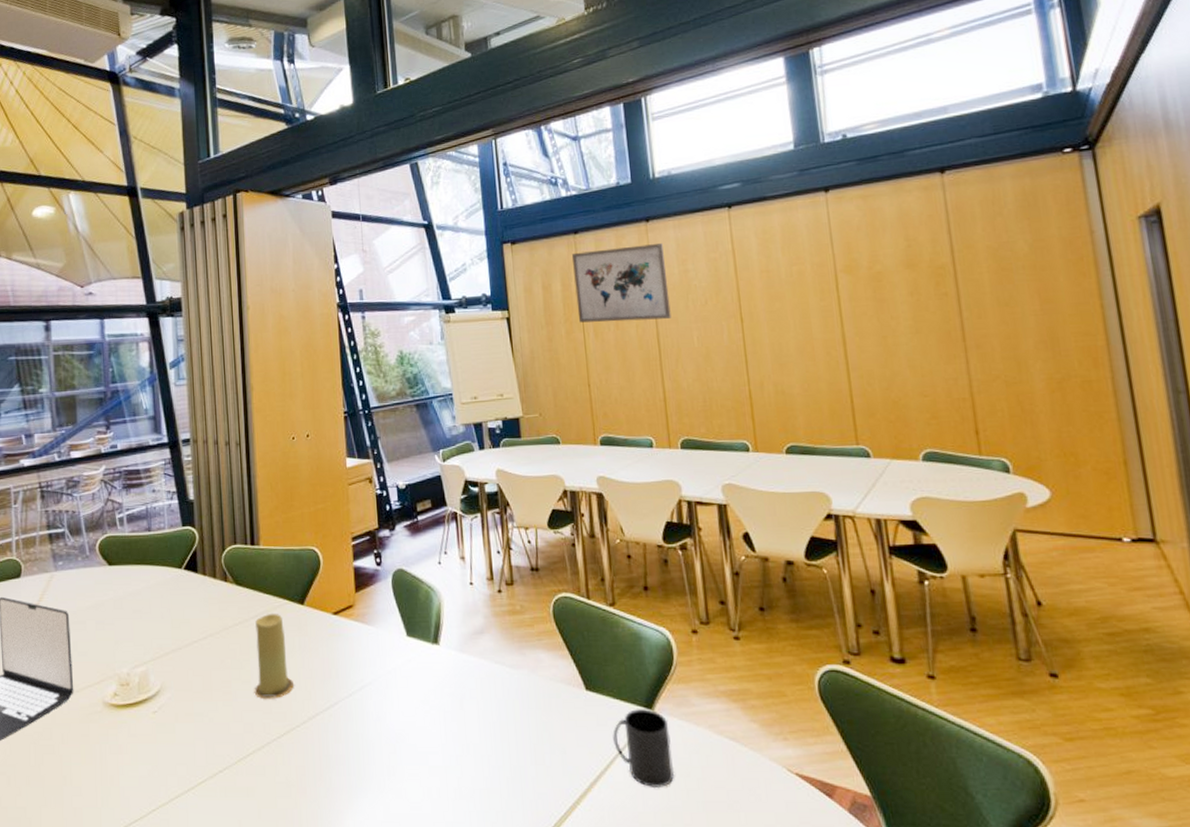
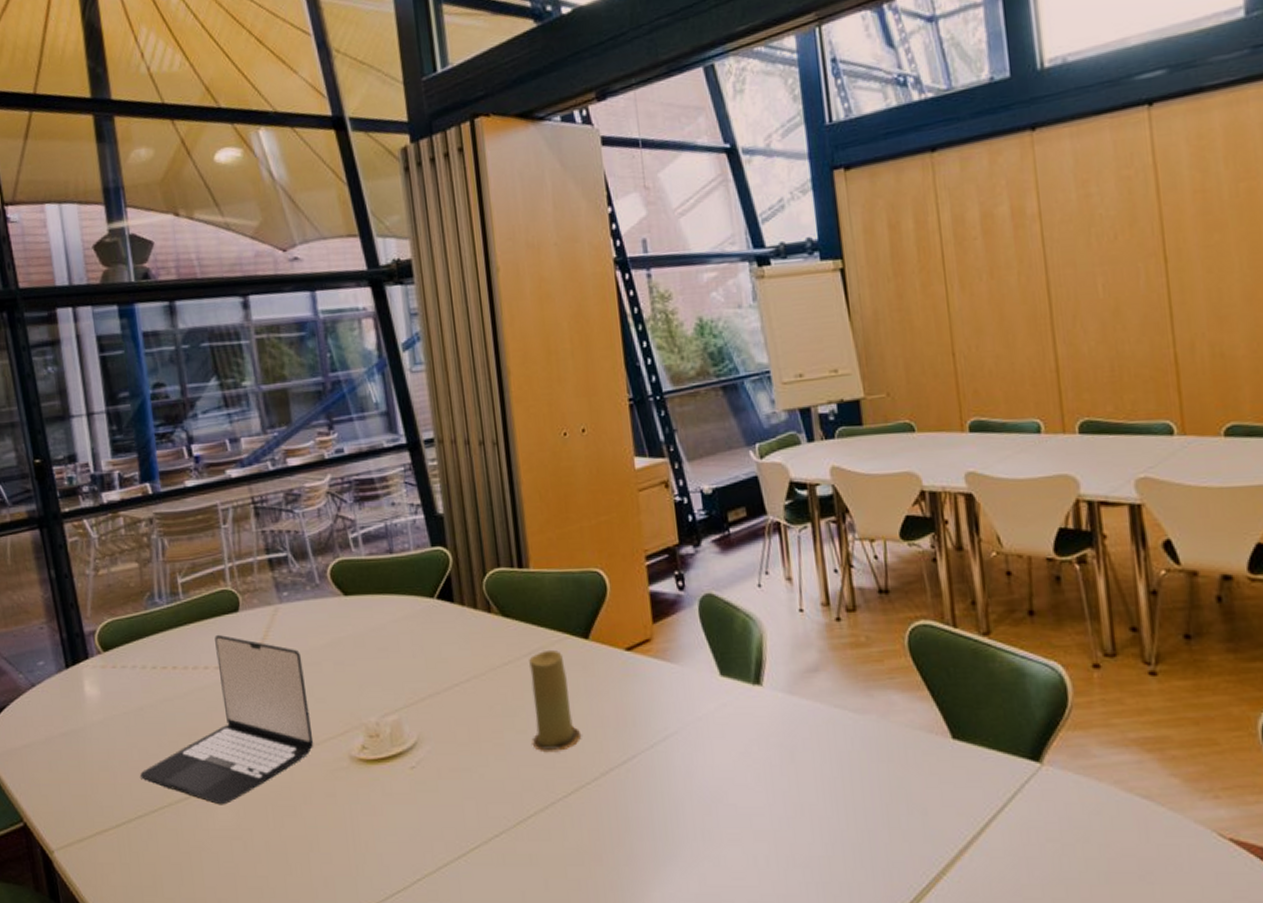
wall art: present [572,244,671,323] -> none [929,159,1067,272]
mug: present [613,708,675,787] -> none [988,760,1069,855]

